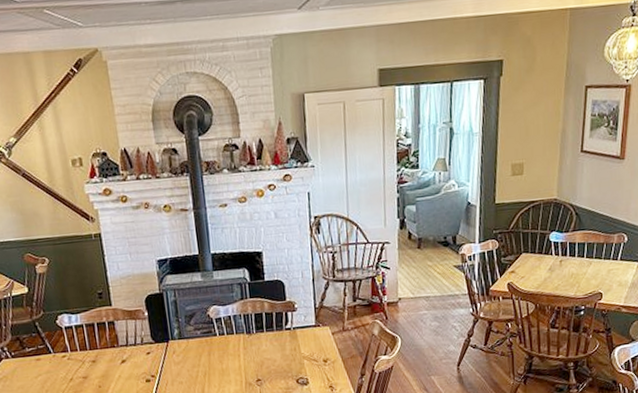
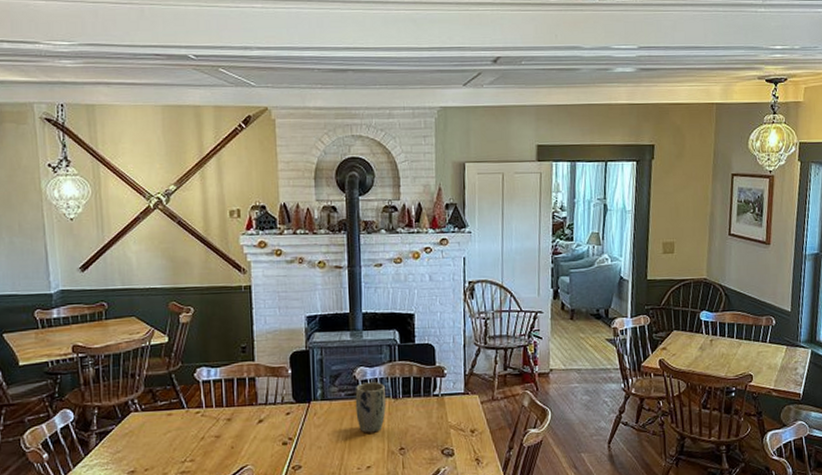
plant pot: none [210,319,241,368] -> present [355,382,386,433]

